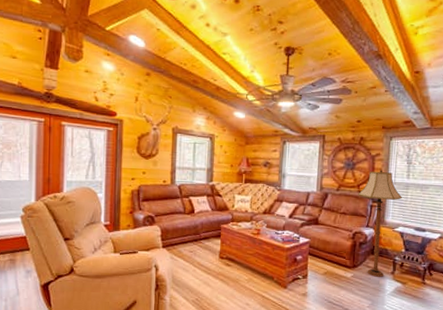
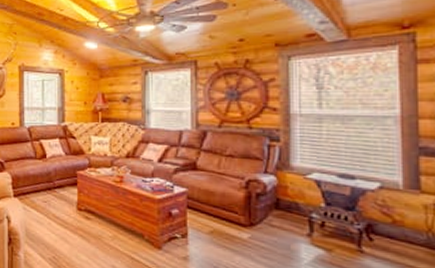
floor lamp: present [358,169,402,277] -> none [248,97,313,240]

